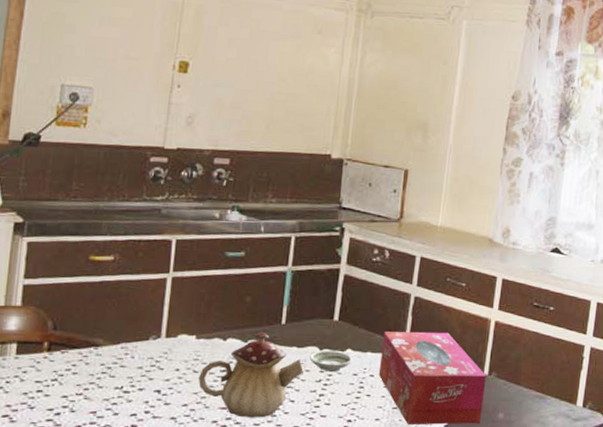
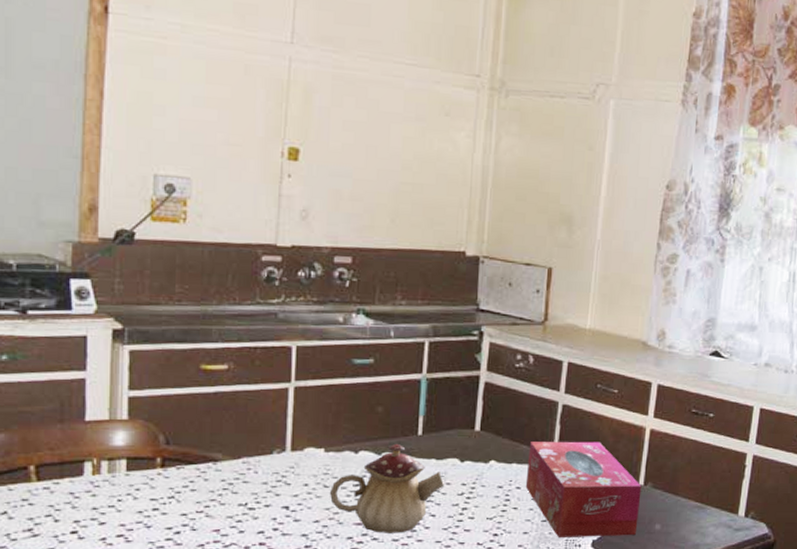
saucer: present [310,351,353,371] -> none [450,463,497,484]

